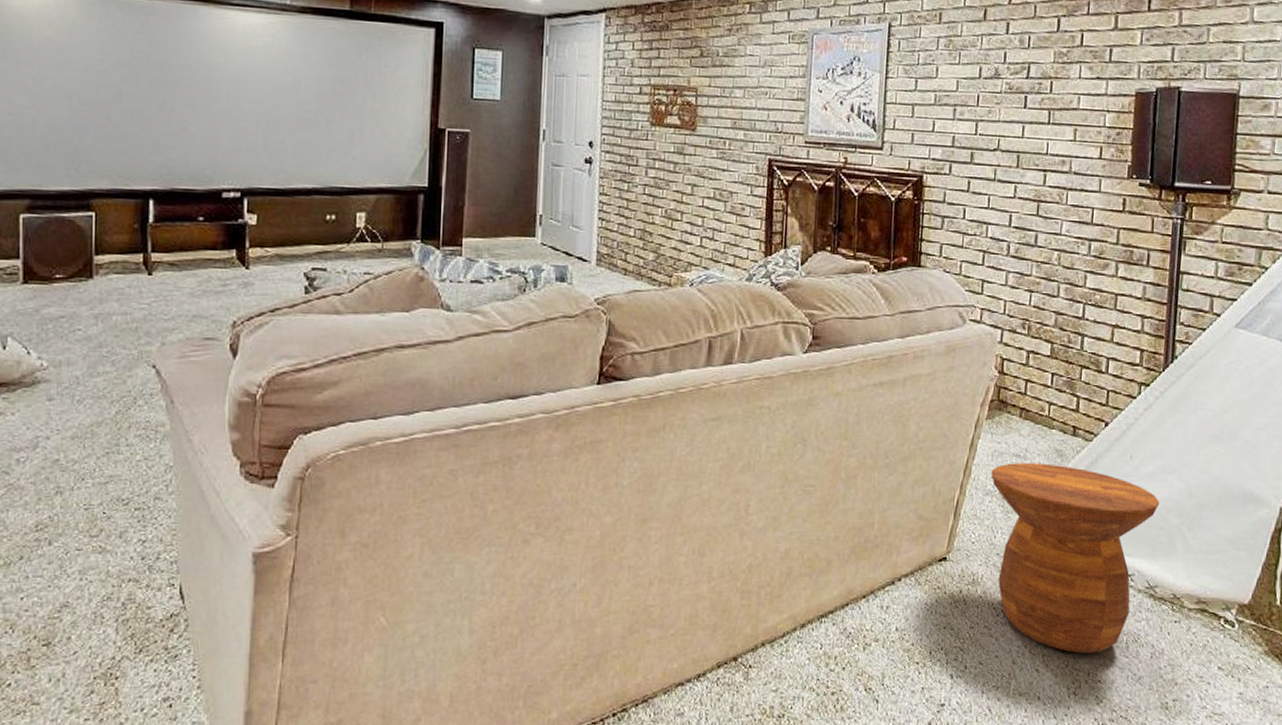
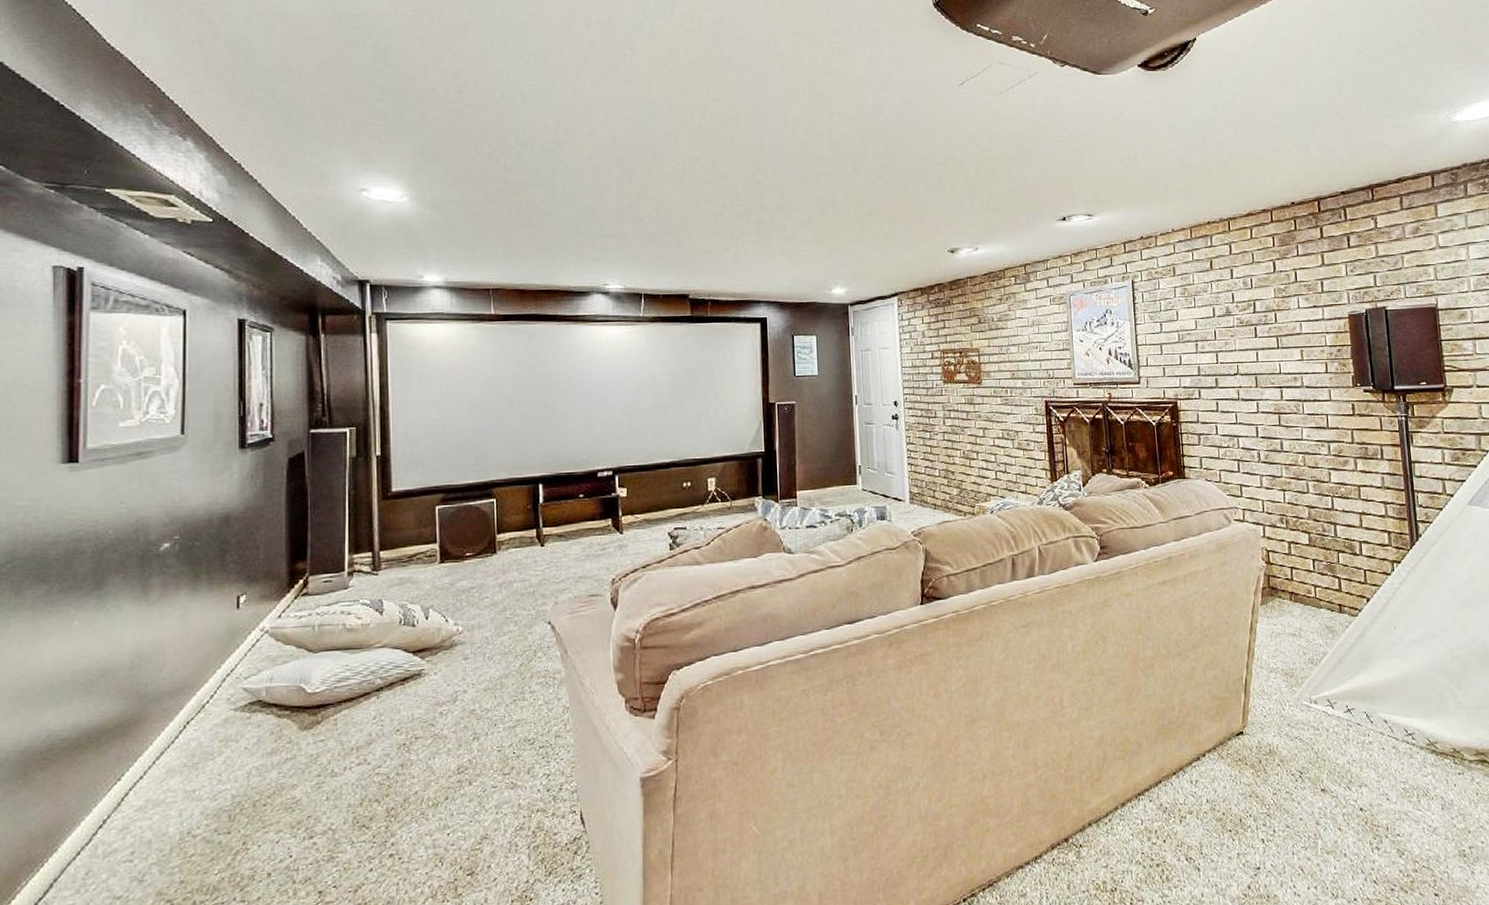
side table: present [990,463,1160,653] -> none [1271,639,1427,810]

